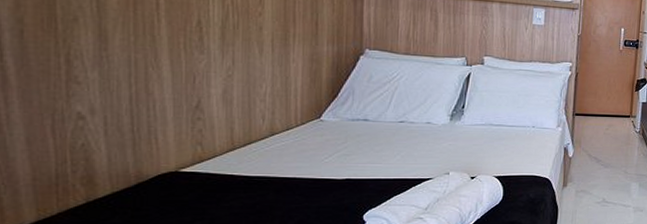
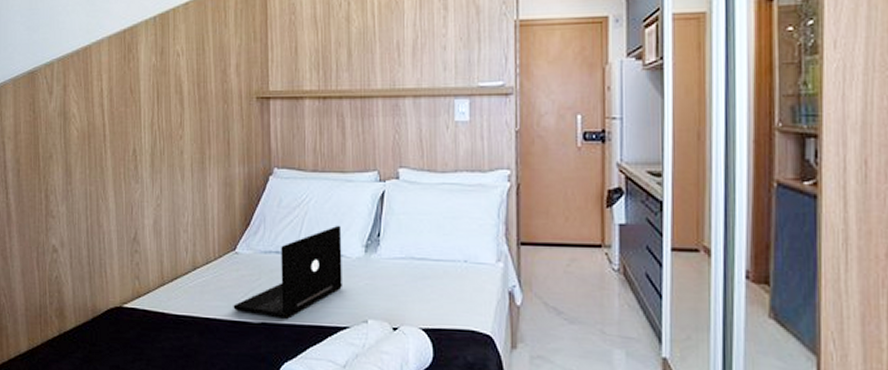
laptop: none [315,98,430,174] -> present [233,225,342,319]

